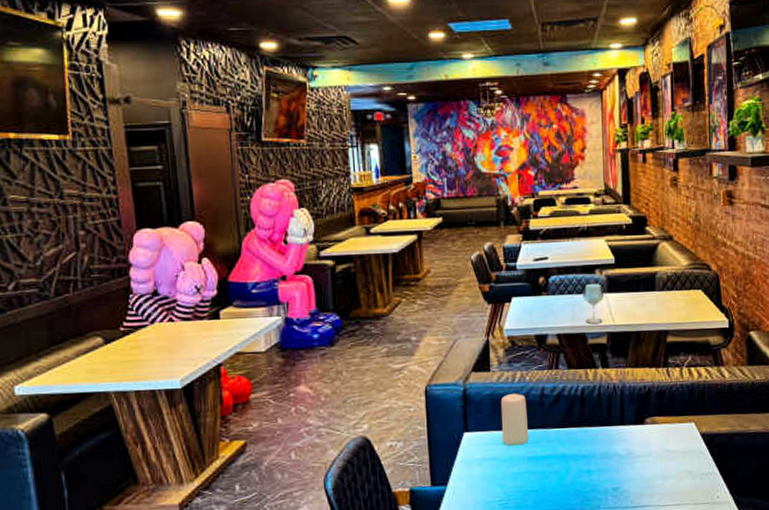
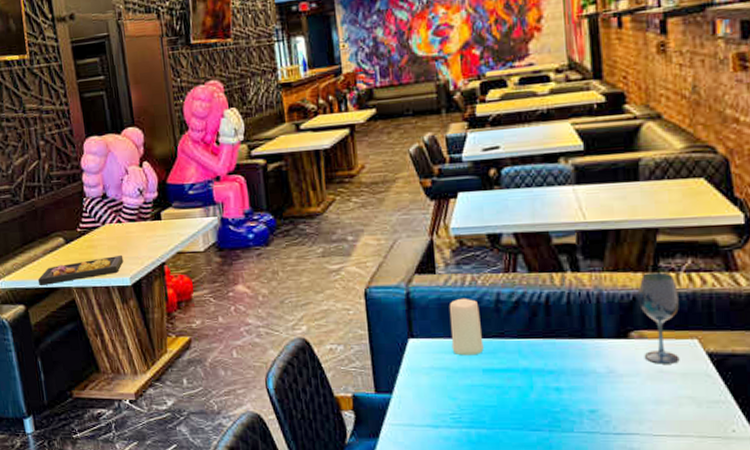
food tray: none [66,355,174,391] -> present [37,254,124,285]
wine glass: present [583,283,604,324] -> none [544,174,571,222]
wineglass: none [653,367,683,445] -> present [638,272,681,364]

